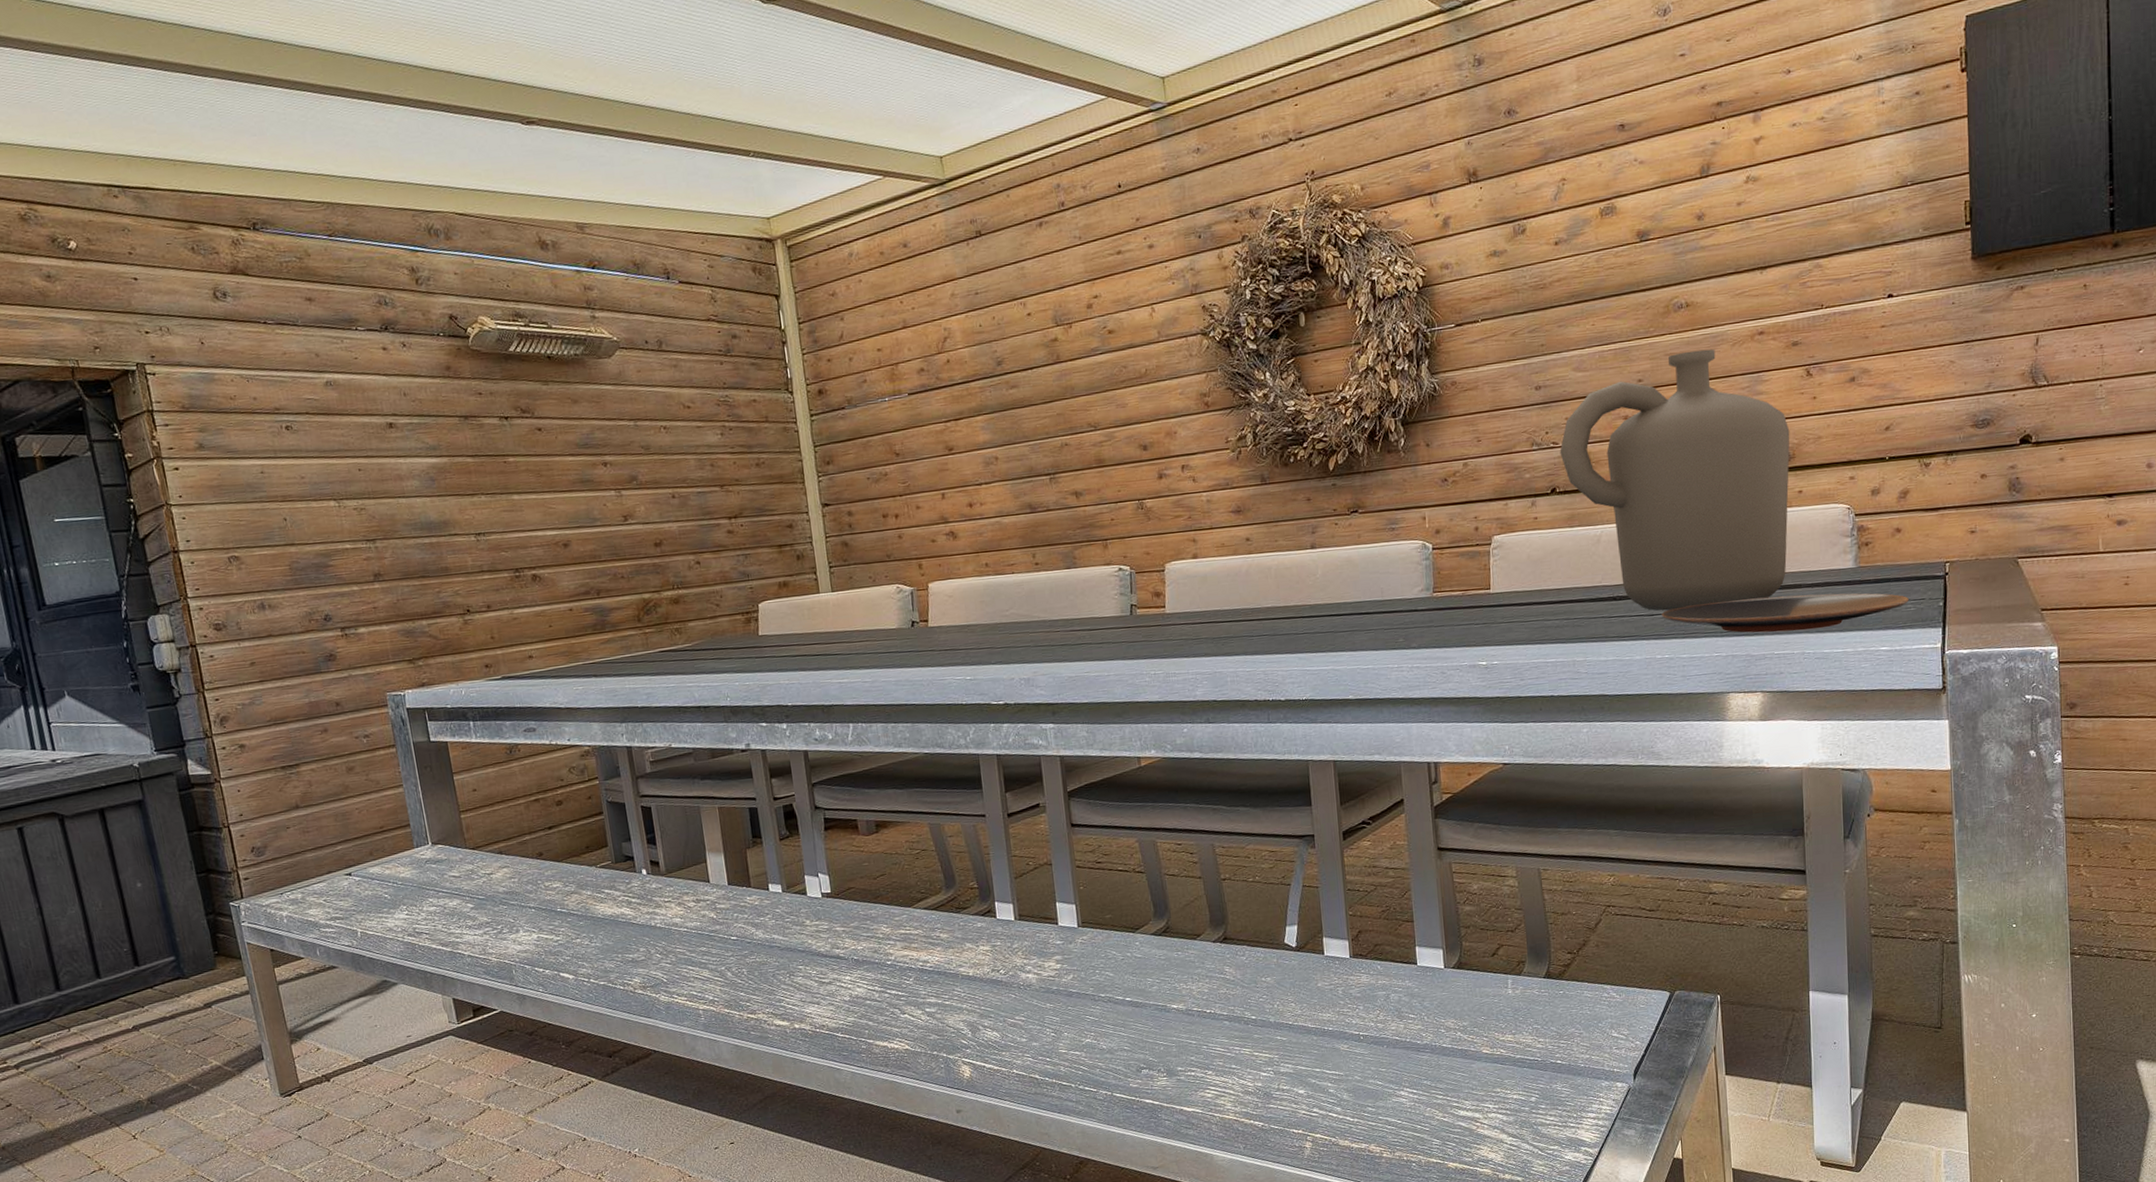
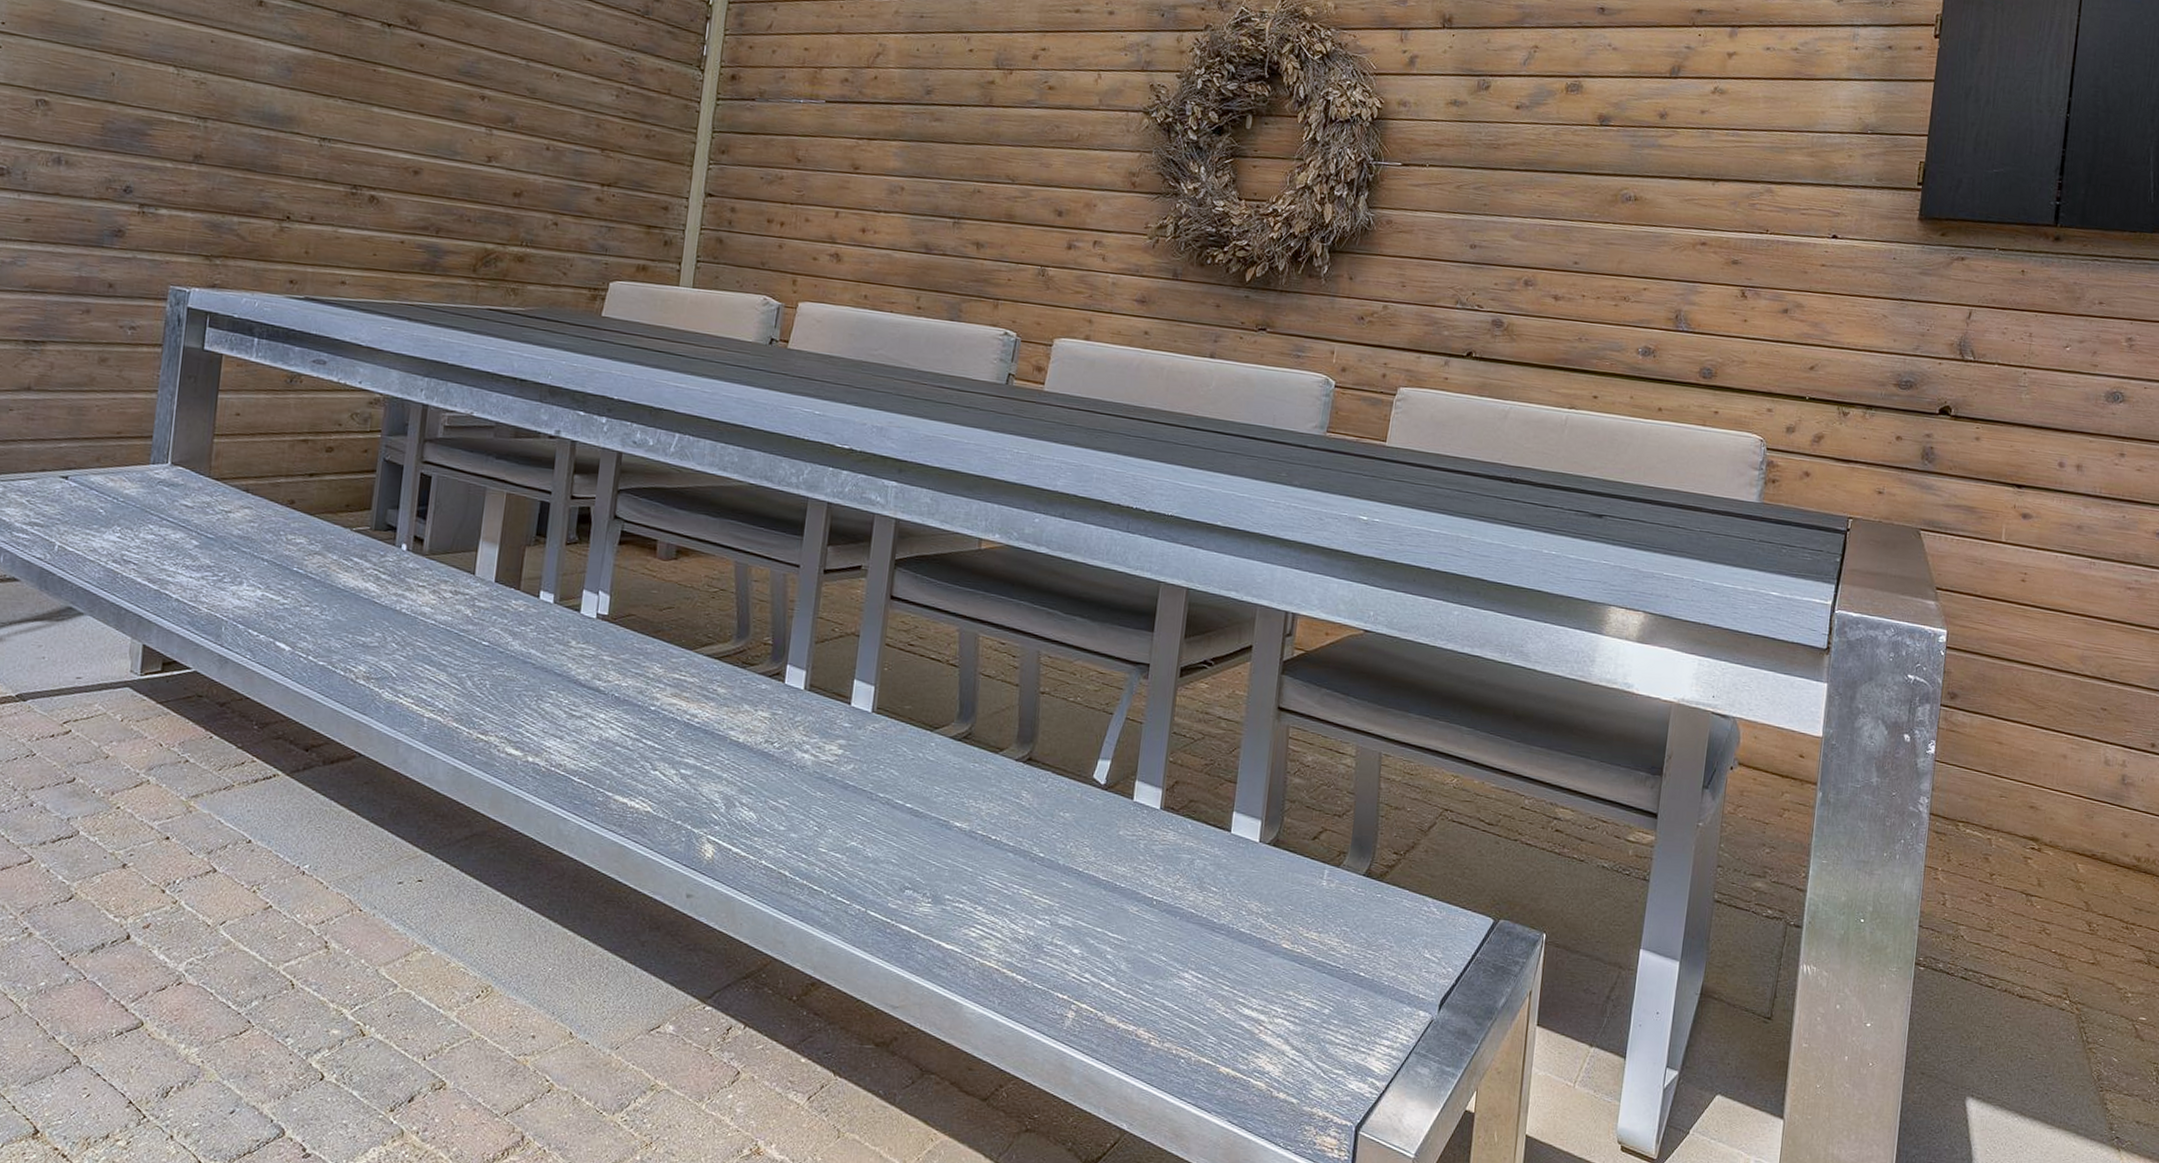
water jug: present [1559,349,1790,611] -> none [1482,244,1716,515]
plate: present [1661,593,1909,633] -> none [1555,504,1807,559]

